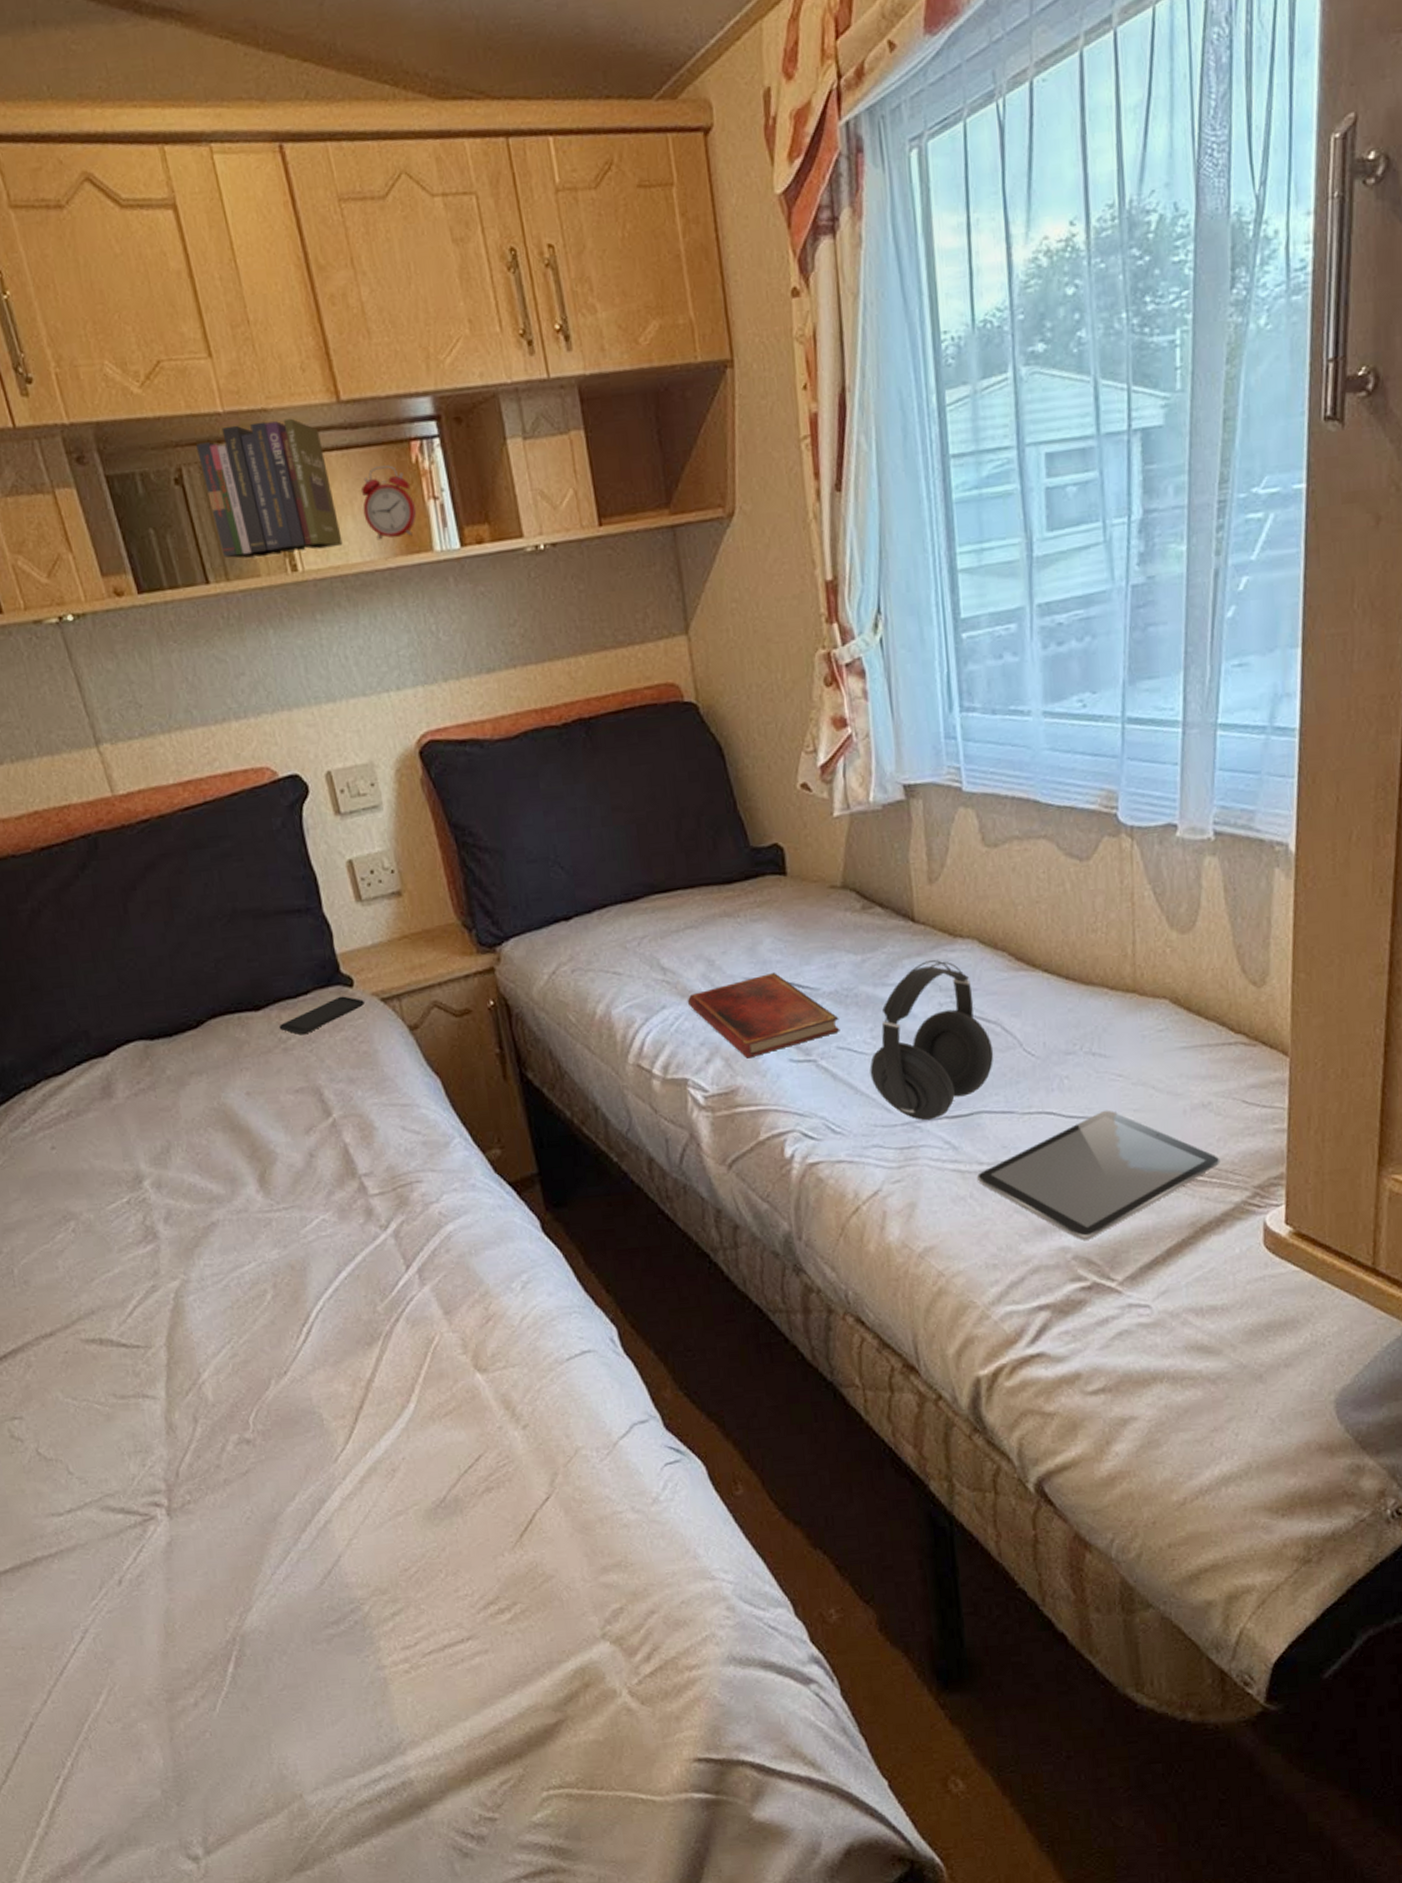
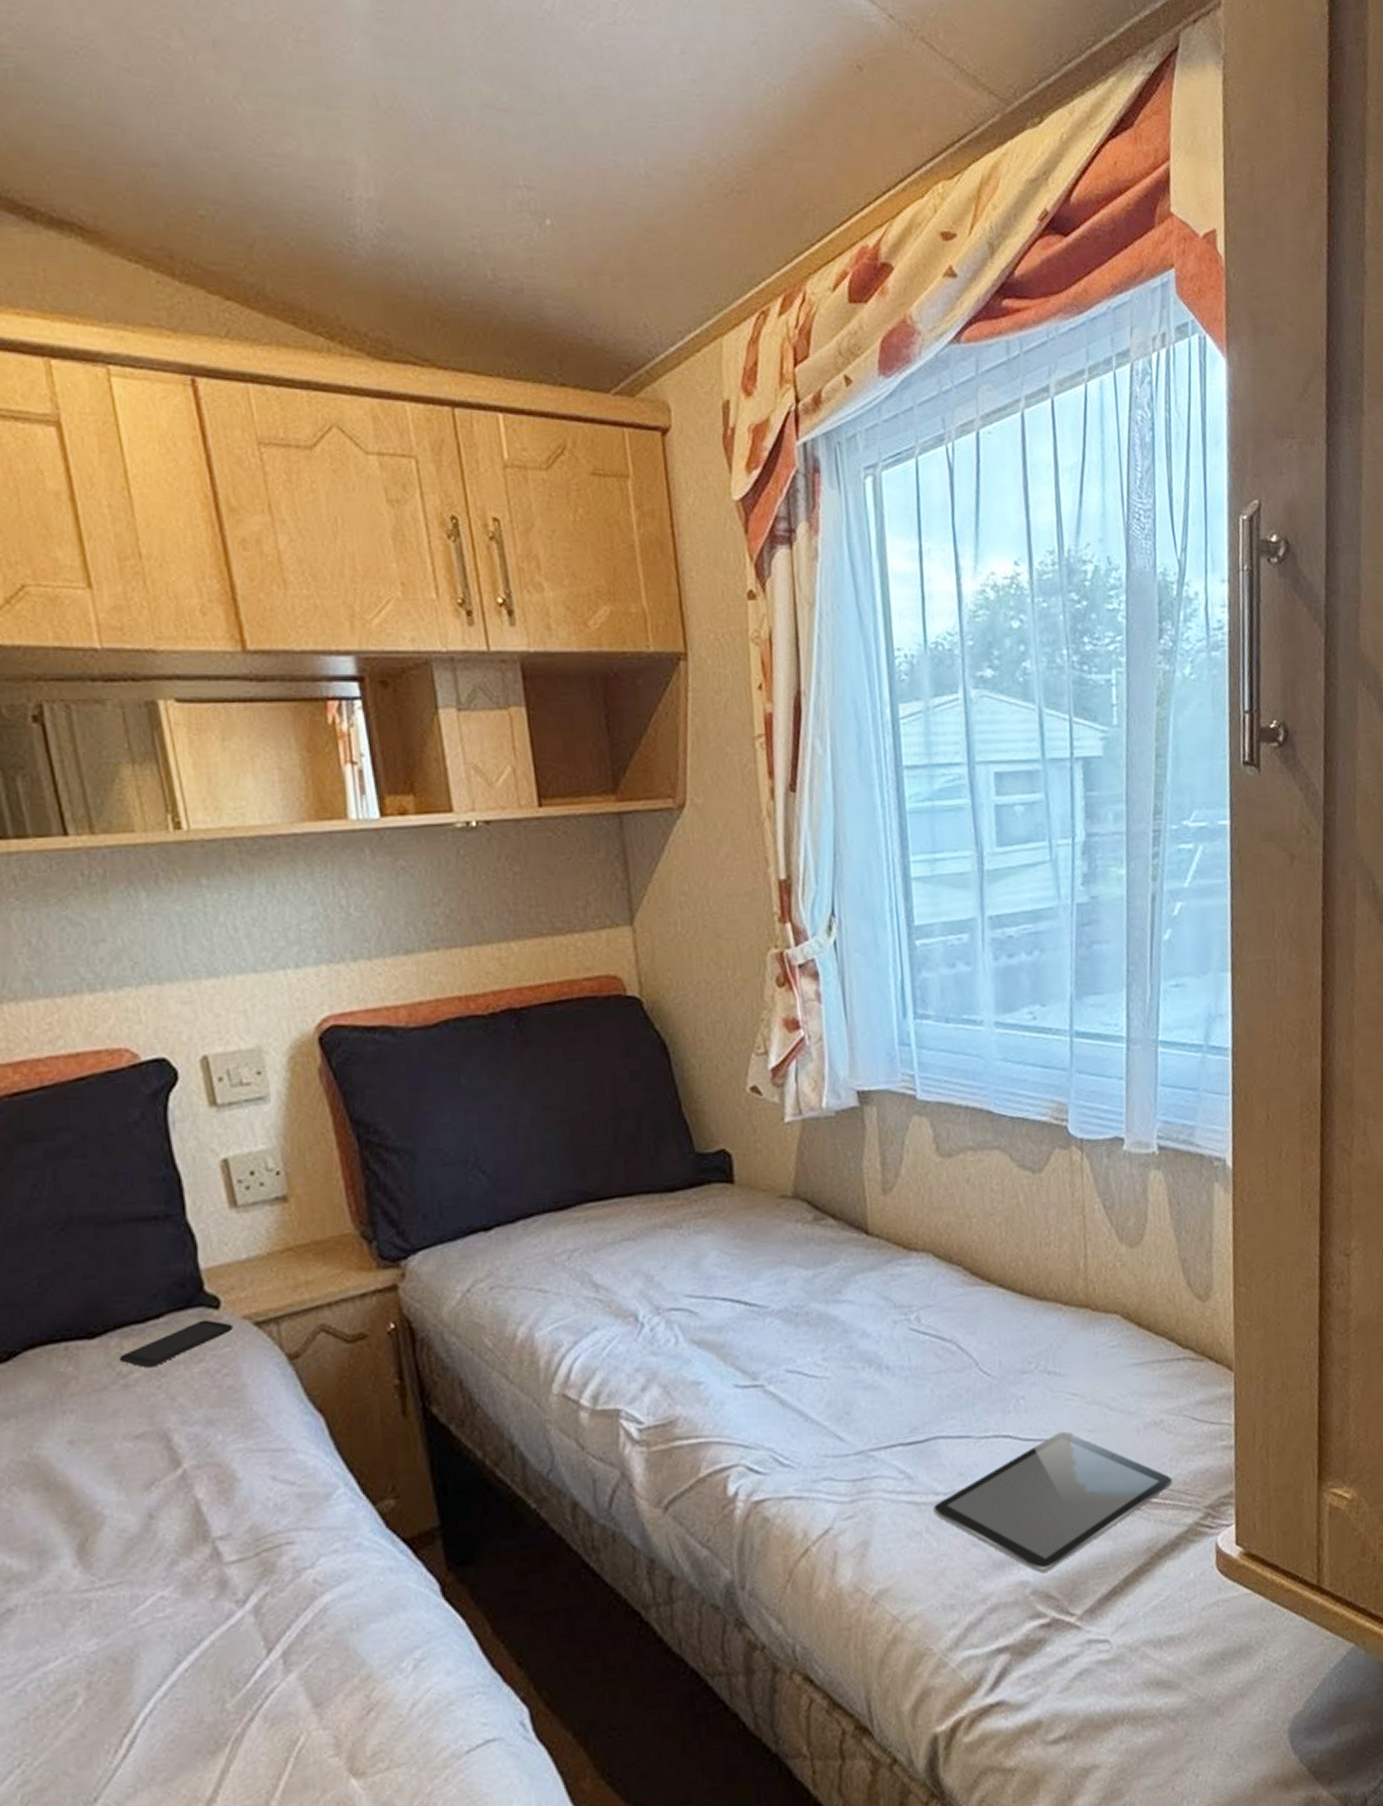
books: present [196,418,343,559] -> none [64,663,240,812]
alarm clock: present [360,465,417,541] -> none [264,723,331,803]
diary: present [687,971,840,1059] -> none [622,1288,790,1385]
headphones: present [869,960,994,1121] -> none [821,1275,950,1449]

